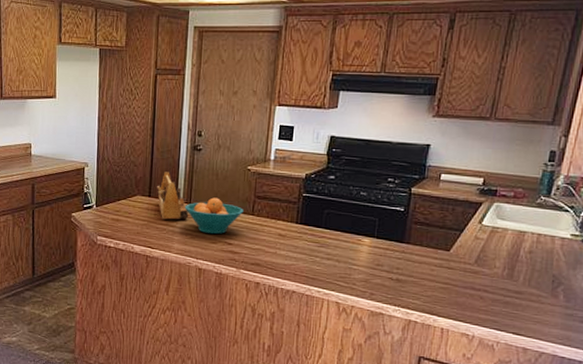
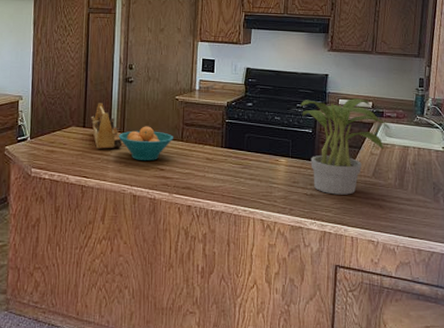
potted plant: none [391,173,503,282] -> present [300,98,390,195]

